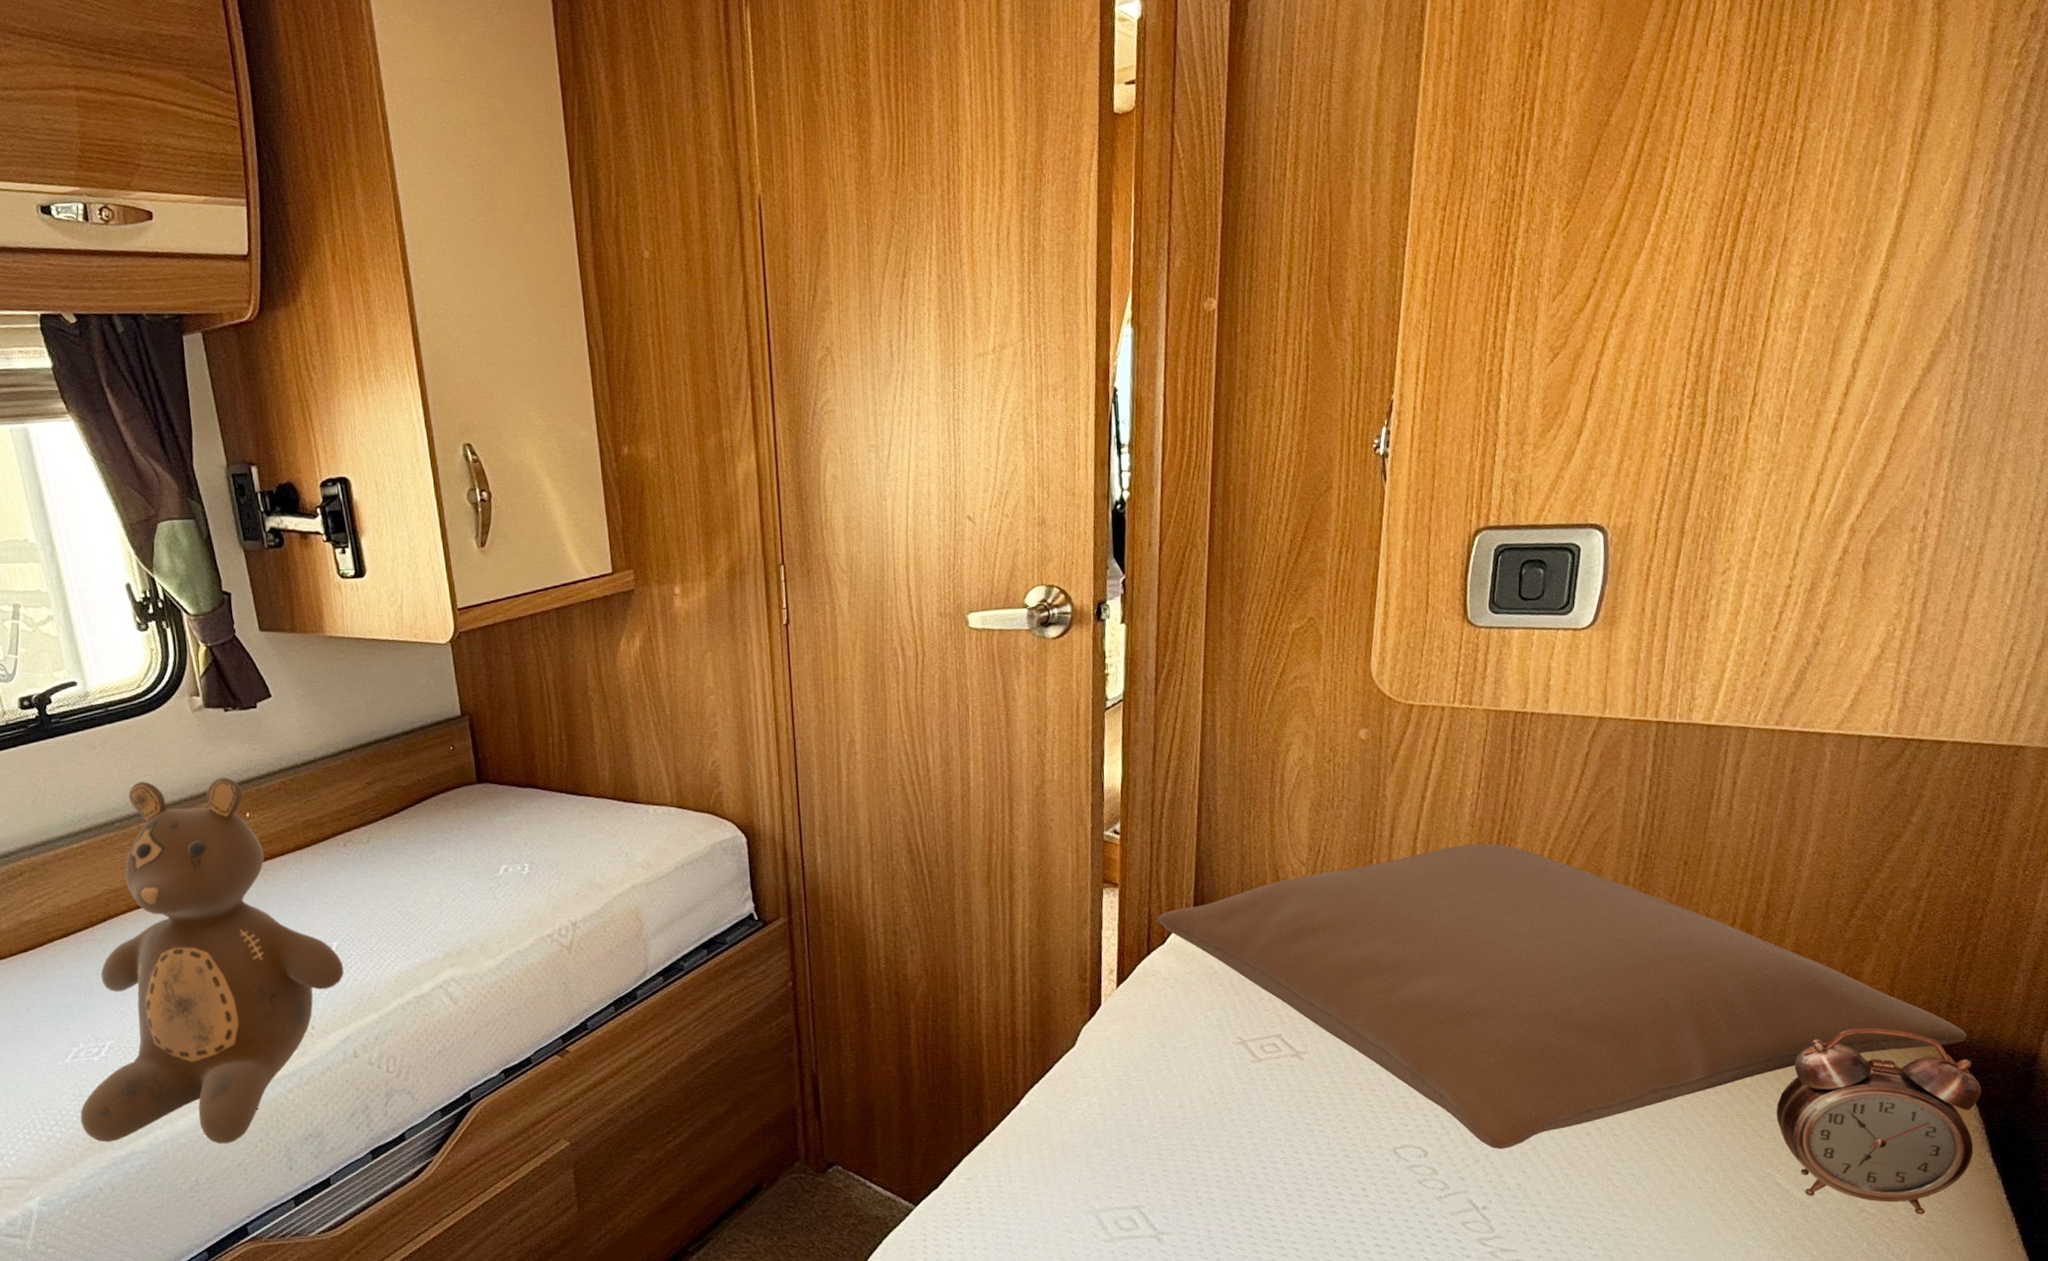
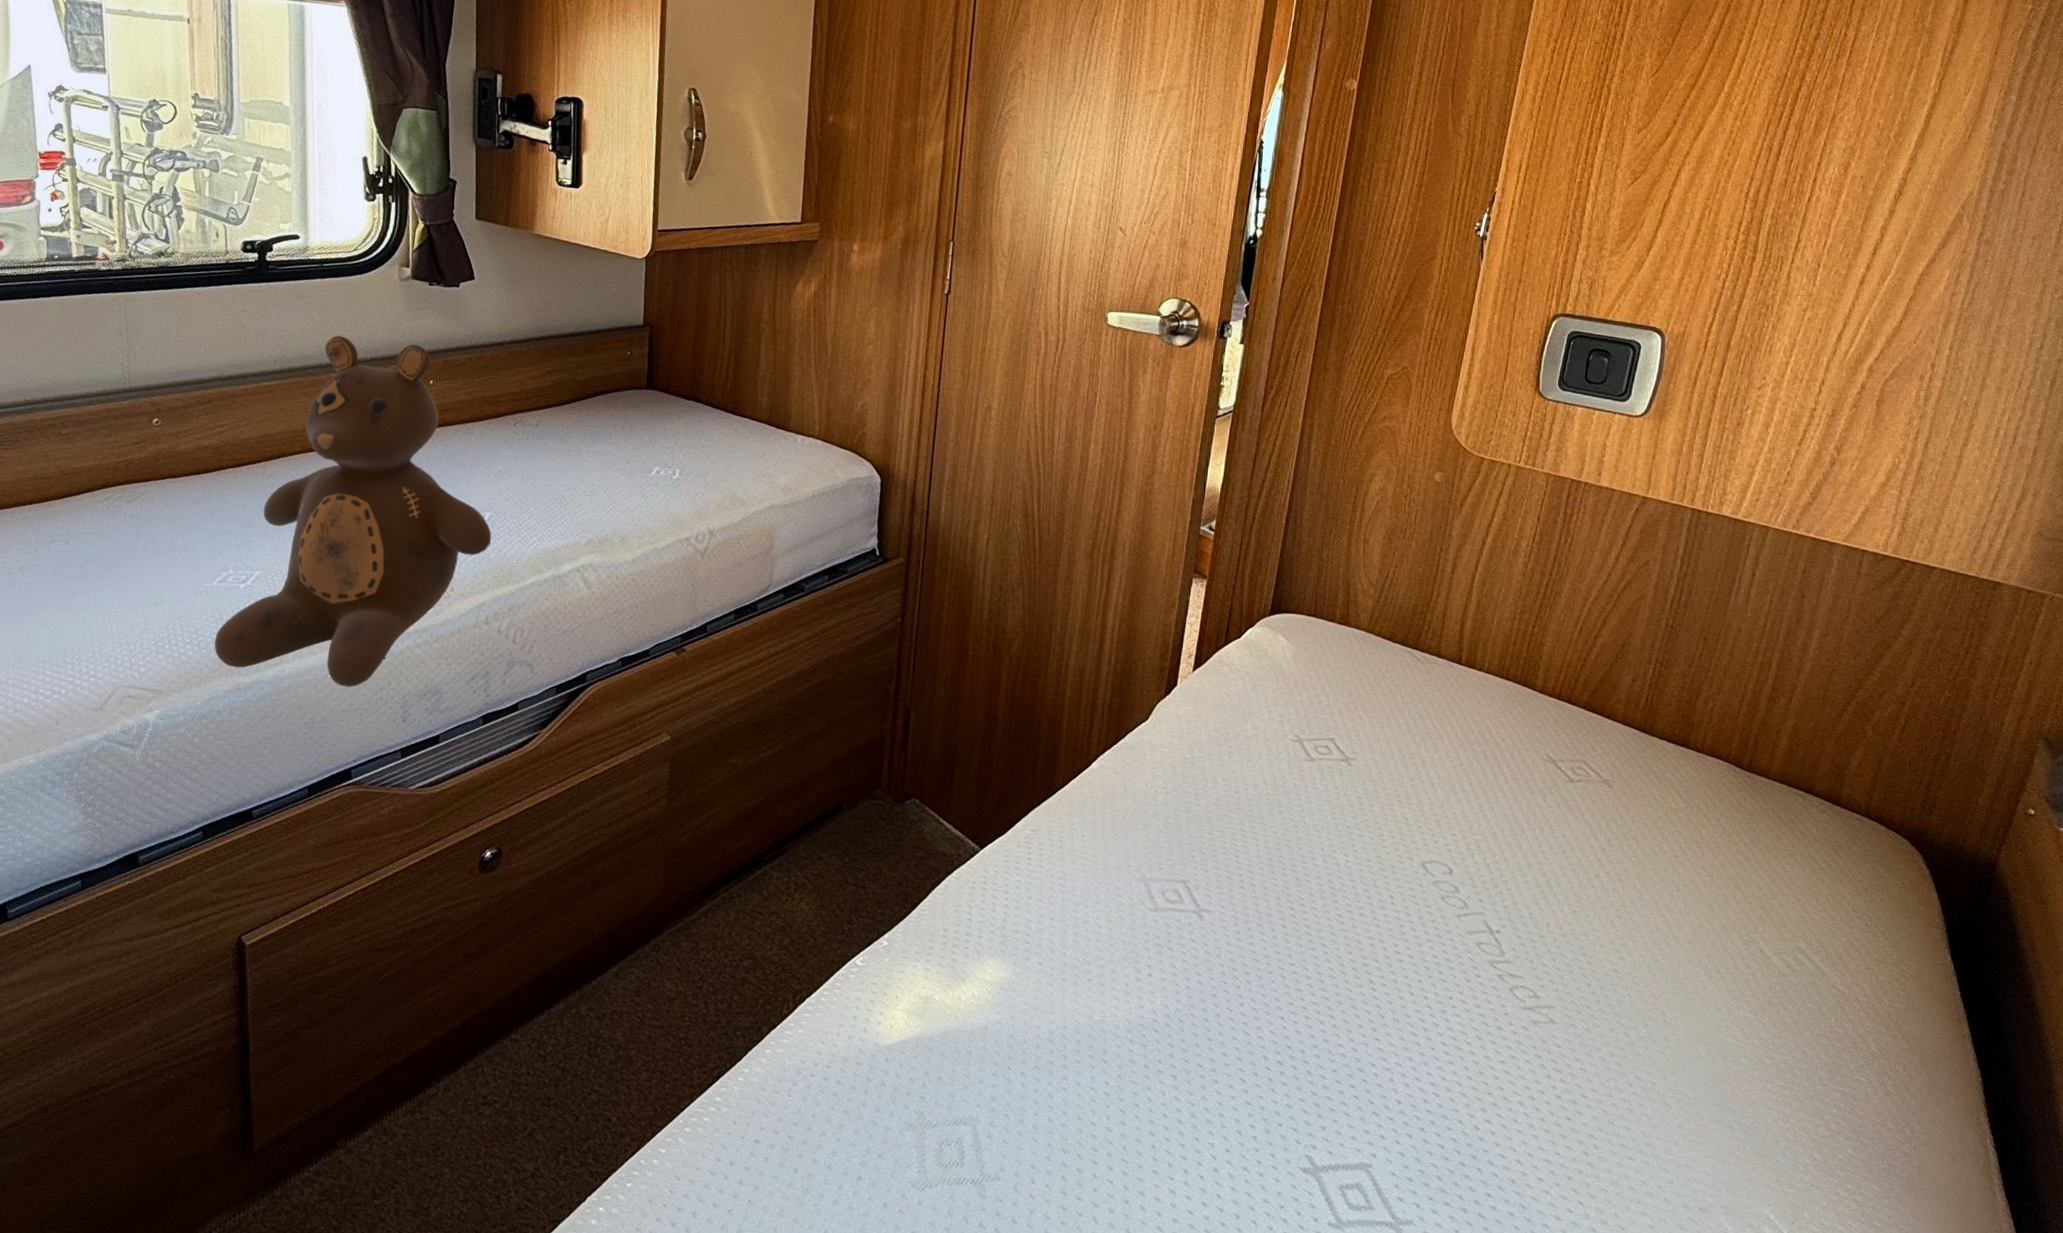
pillow: present [1158,843,1967,1150] -> none [1238,590,1936,879]
alarm clock: present [1777,1028,1982,1214] -> none [1765,814,1946,999]

